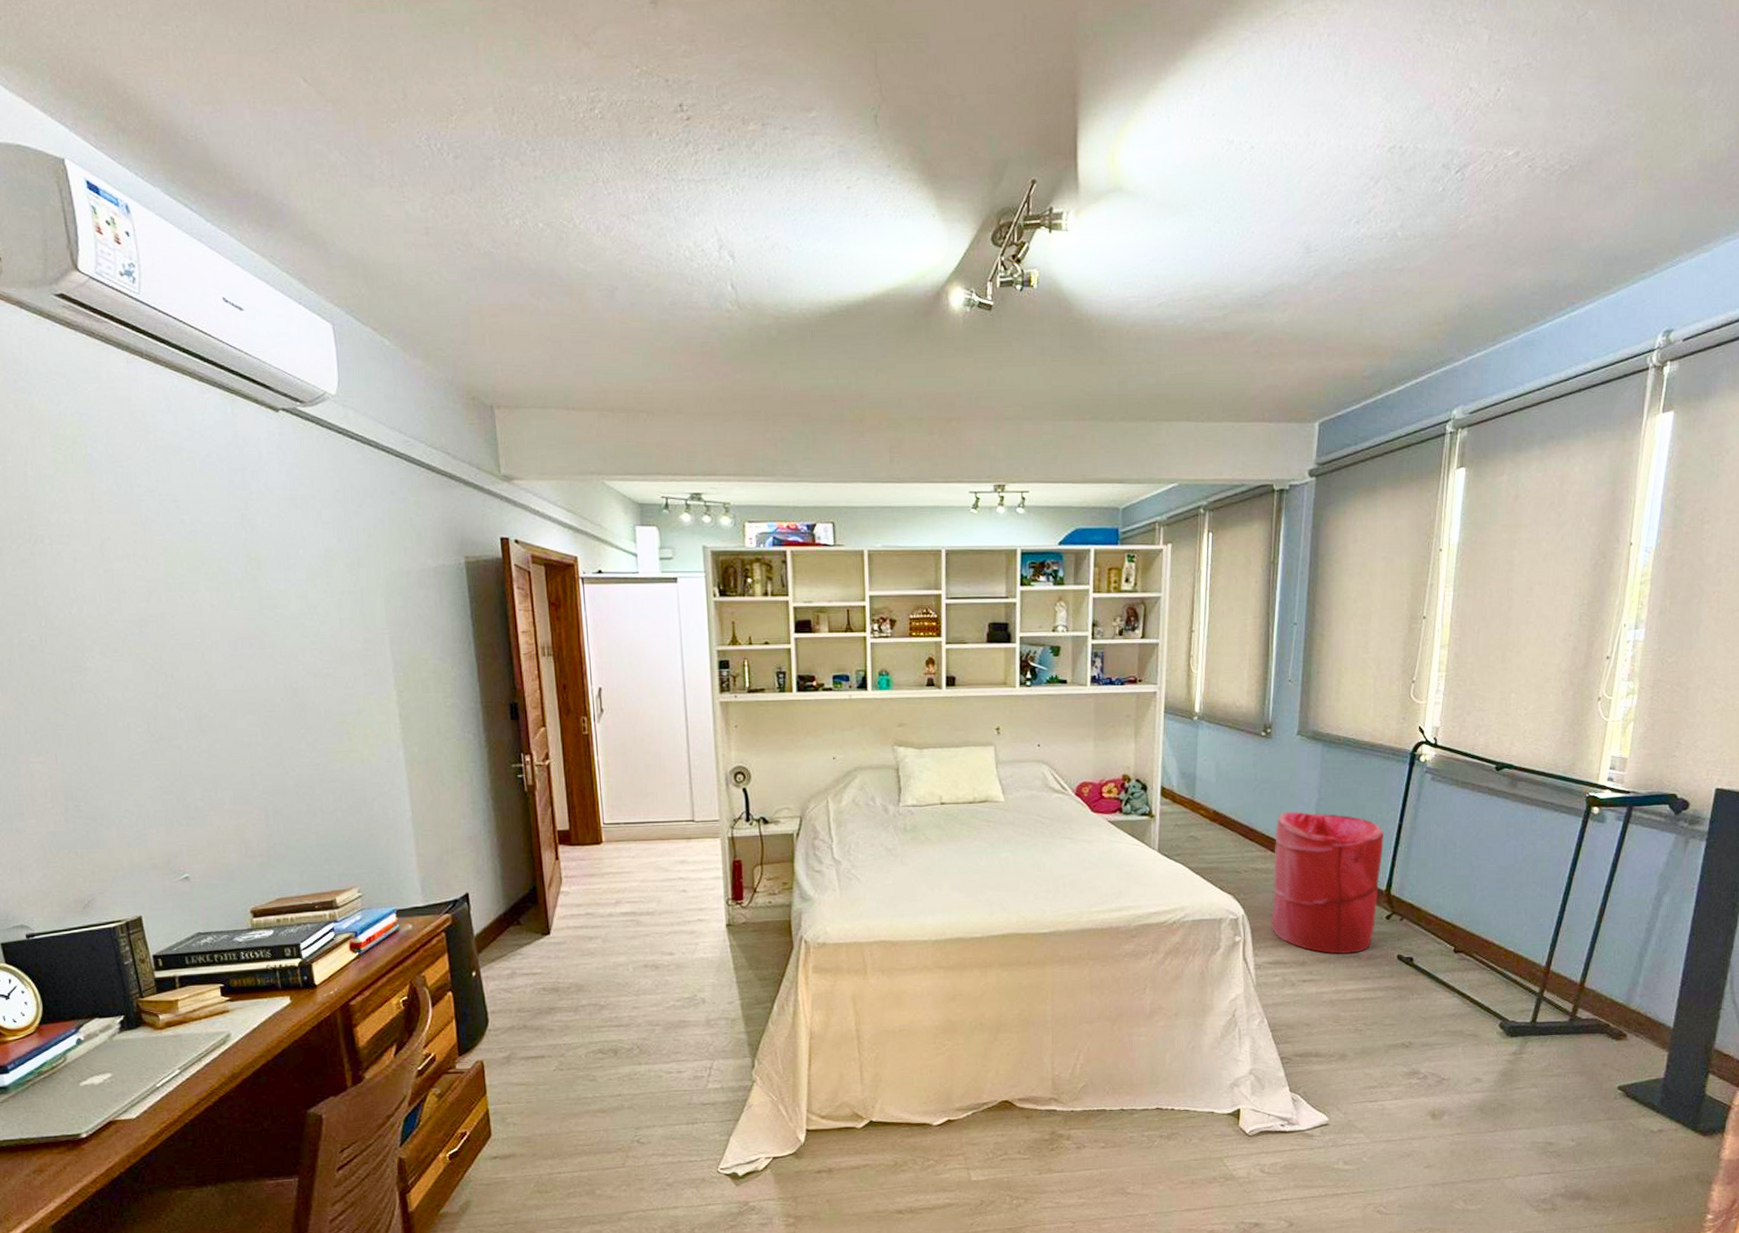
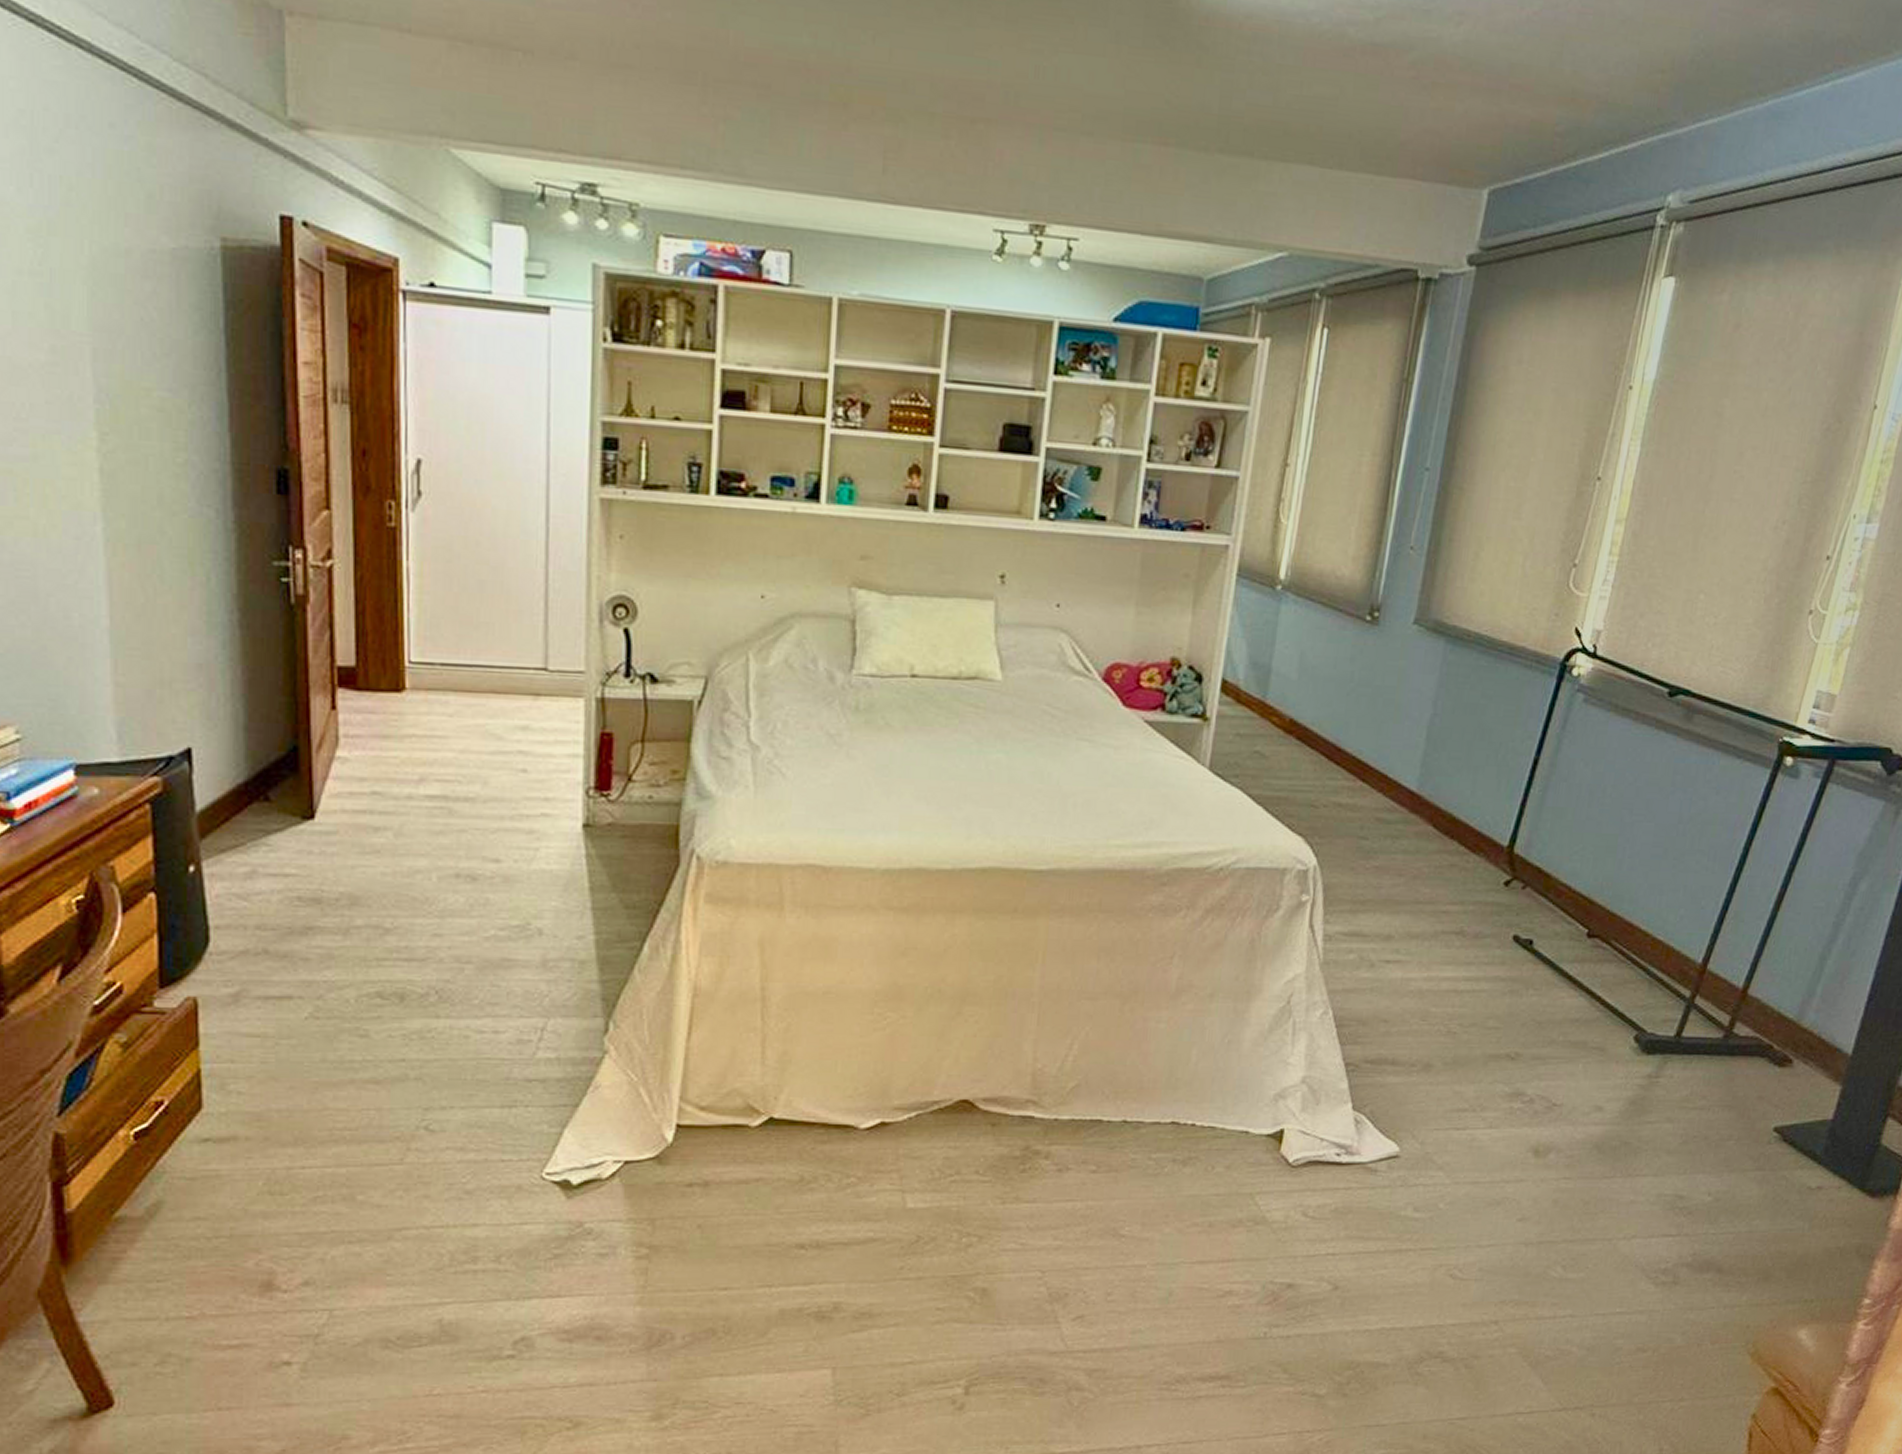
laundry hamper: present [1271,811,1384,955] -> none [1350,728,1514,930]

